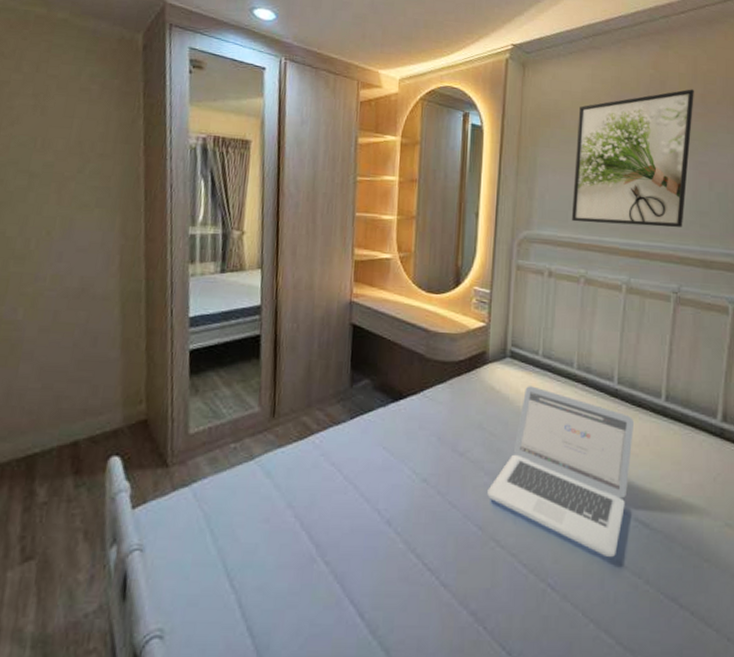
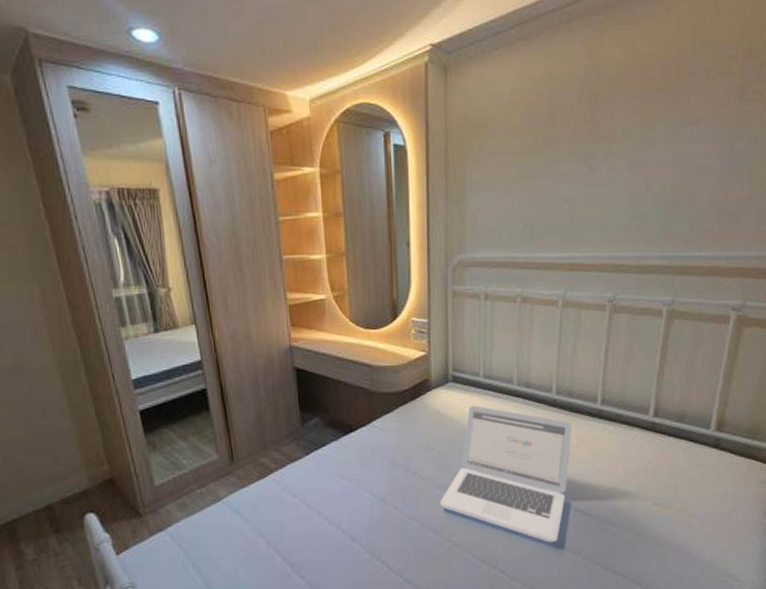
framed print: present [572,89,694,228] -> none [505,78,631,240]

